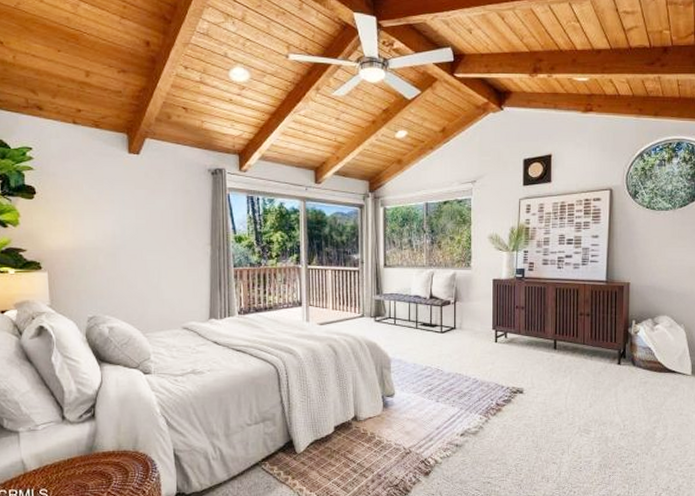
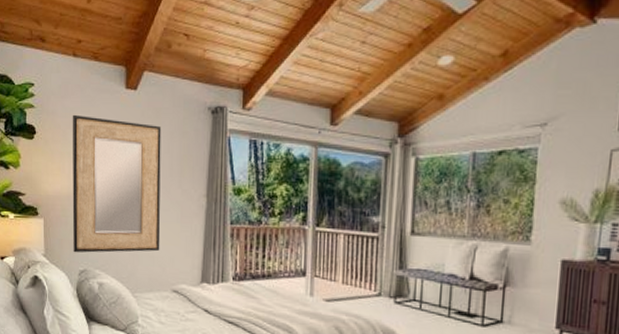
home mirror: none [74,176,169,302] -> present [72,114,162,253]

